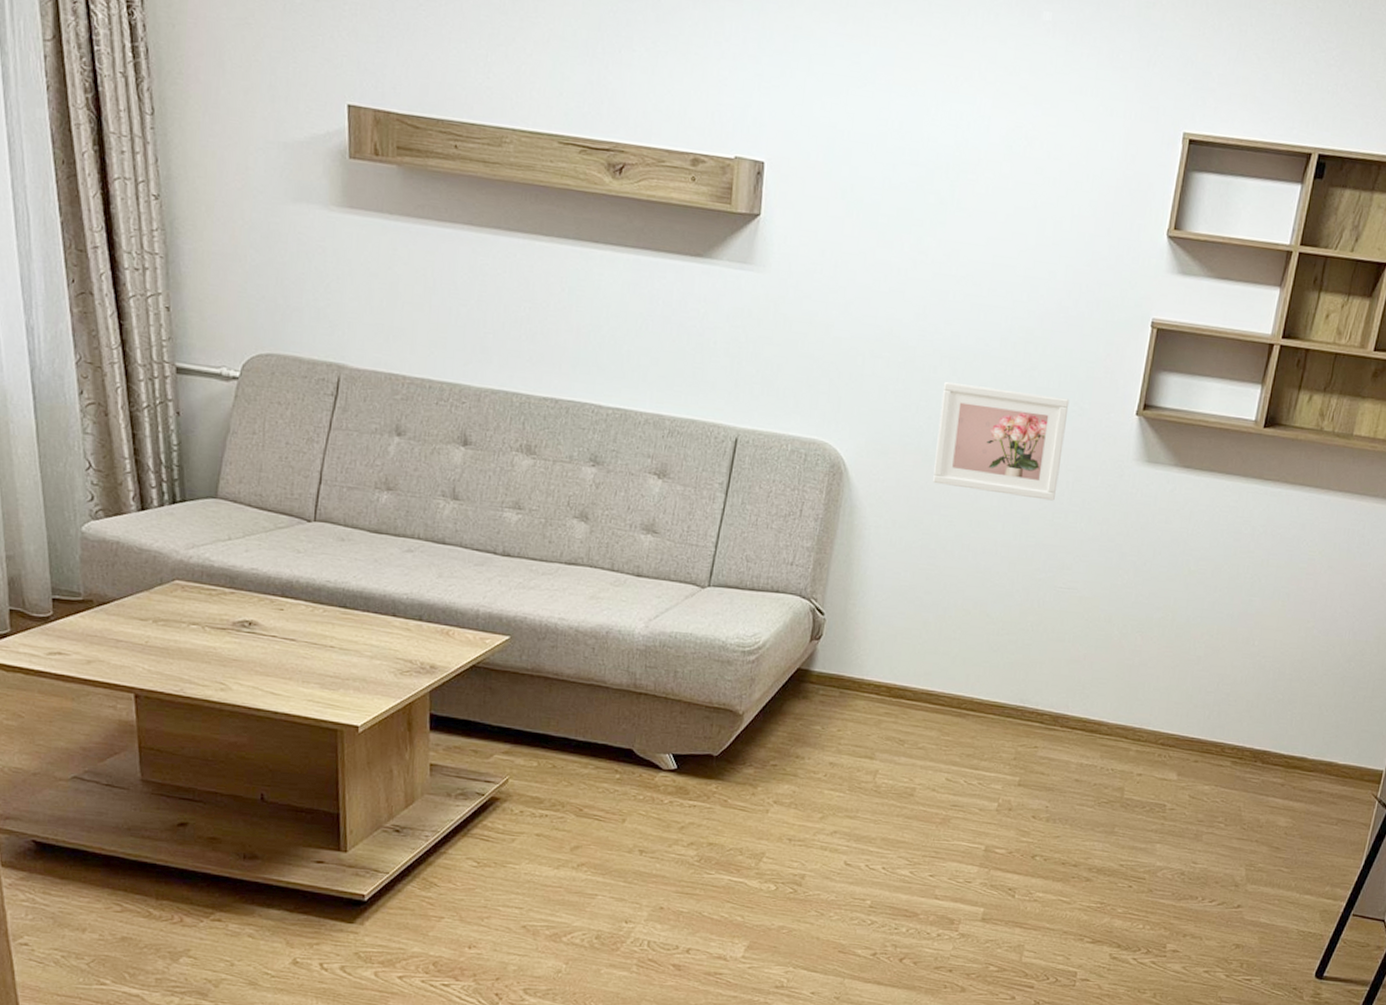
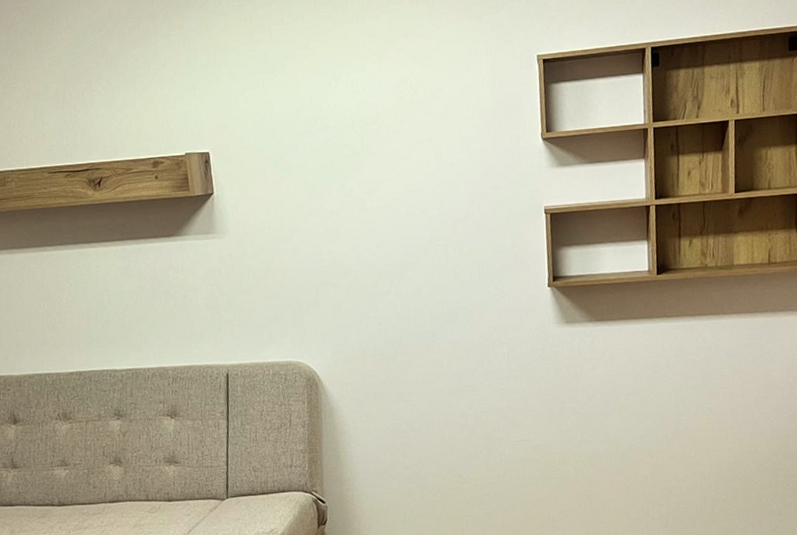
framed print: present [933,381,1070,501] -> none [385,285,496,377]

